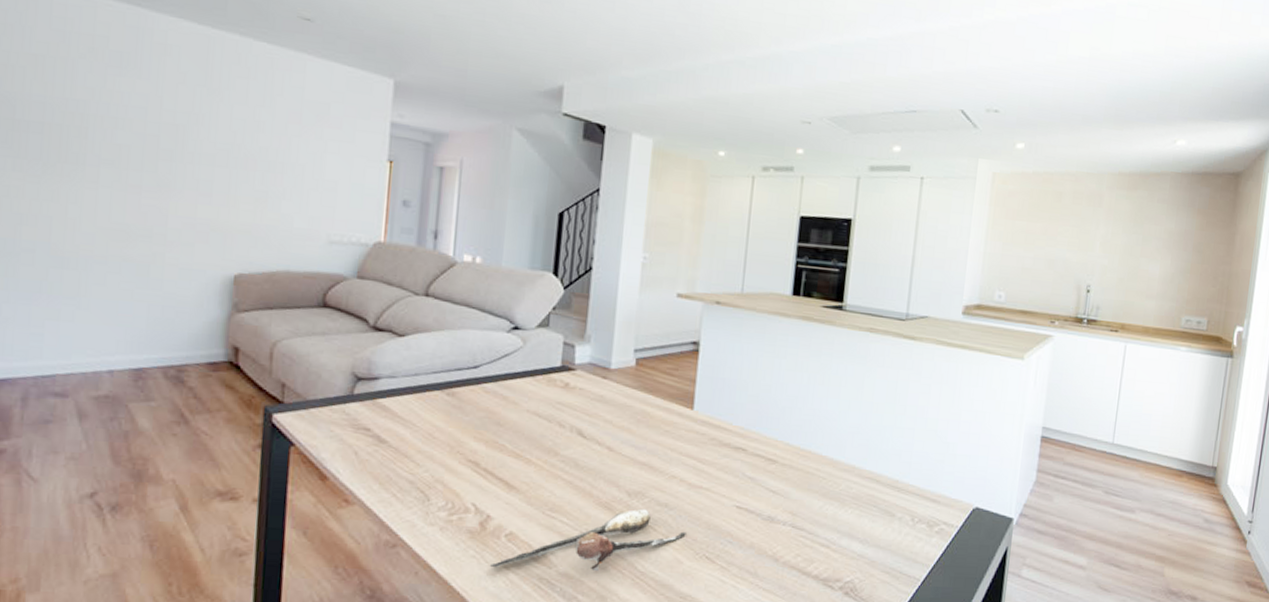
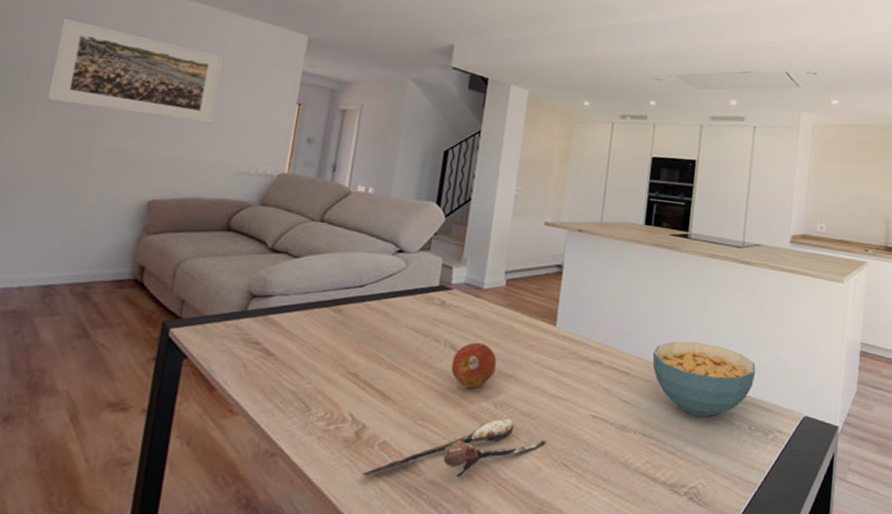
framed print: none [110,65,301,186] -> present [47,18,225,123]
fruit: none [579,427,629,478] -> present [451,342,497,389]
cereal bowl: none [802,426,921,508] -> present [652,341,756,417]

